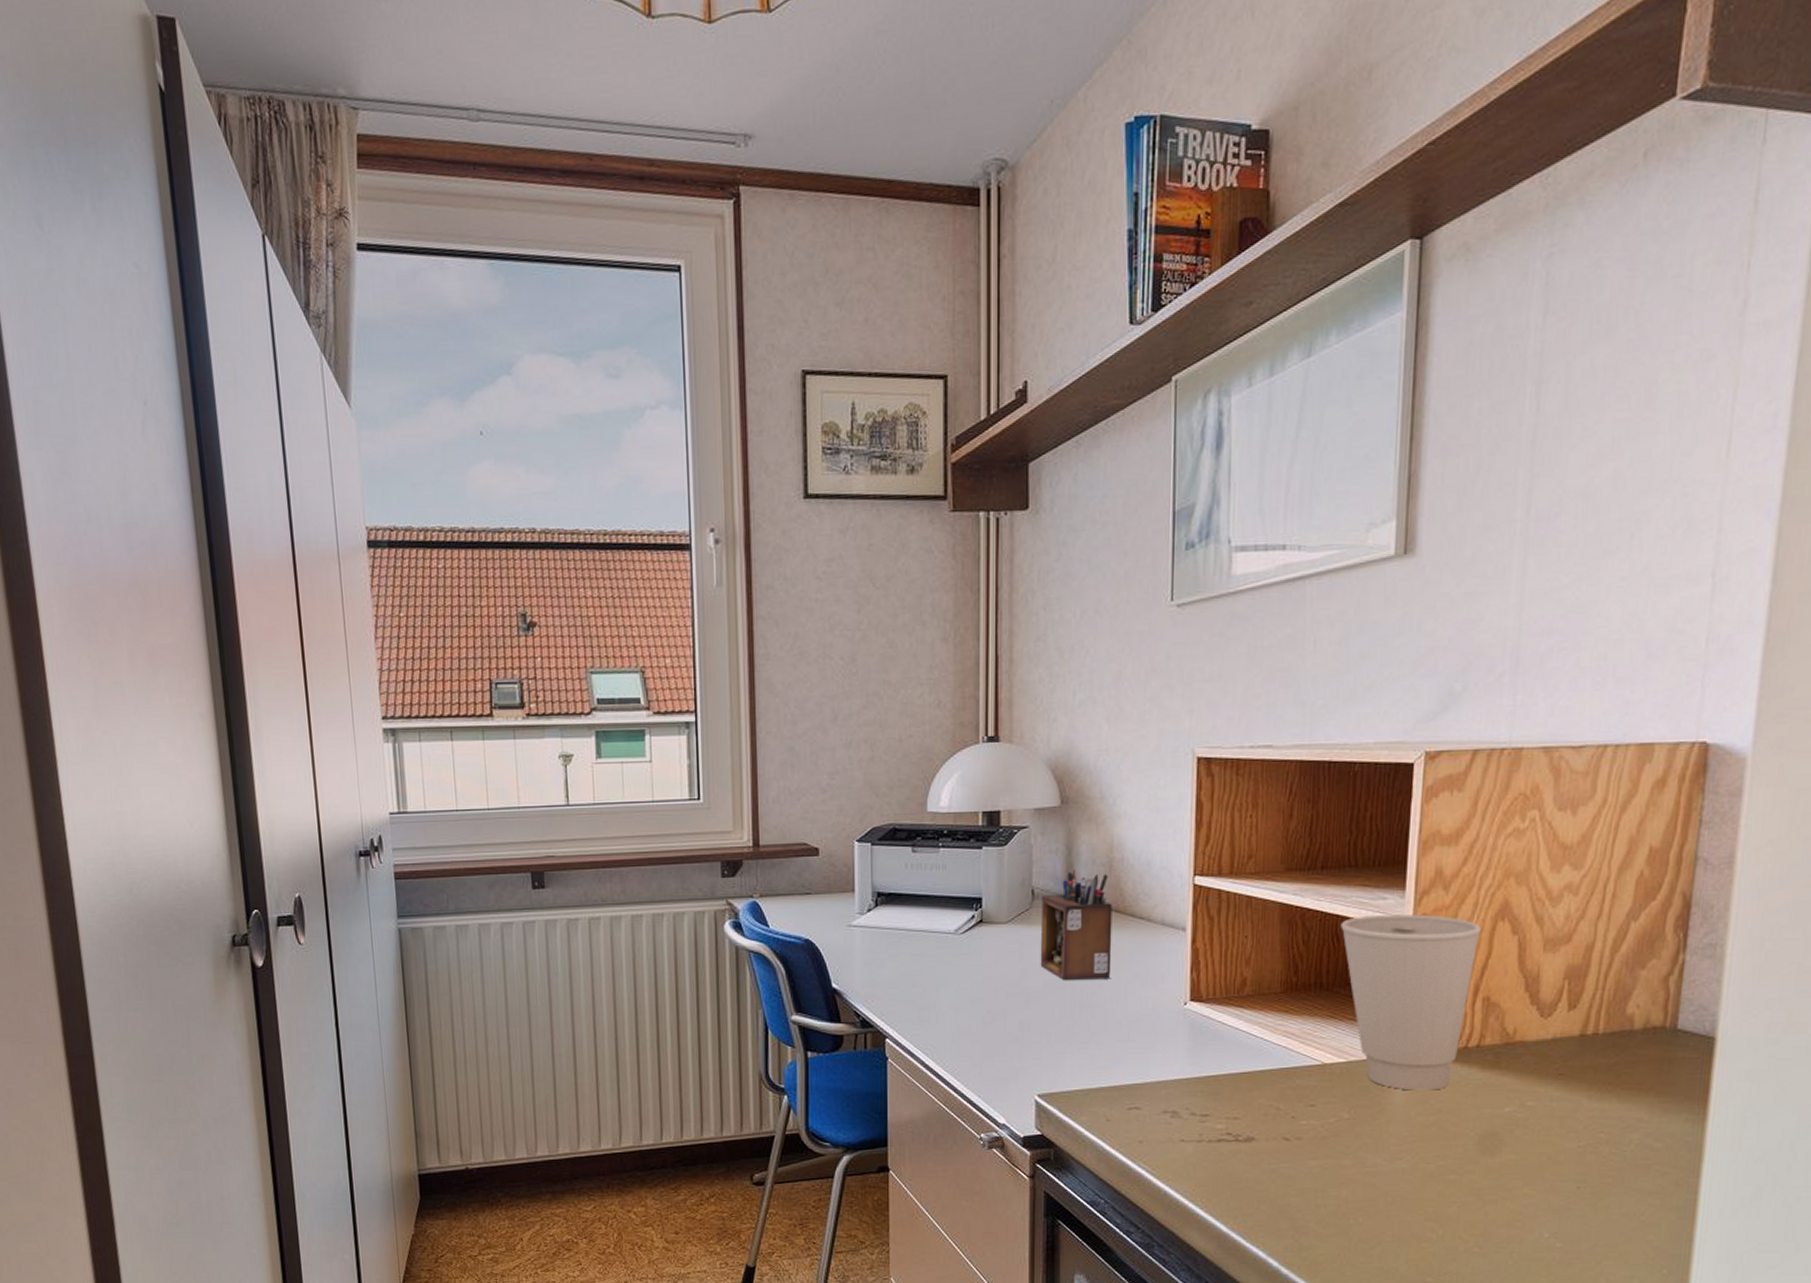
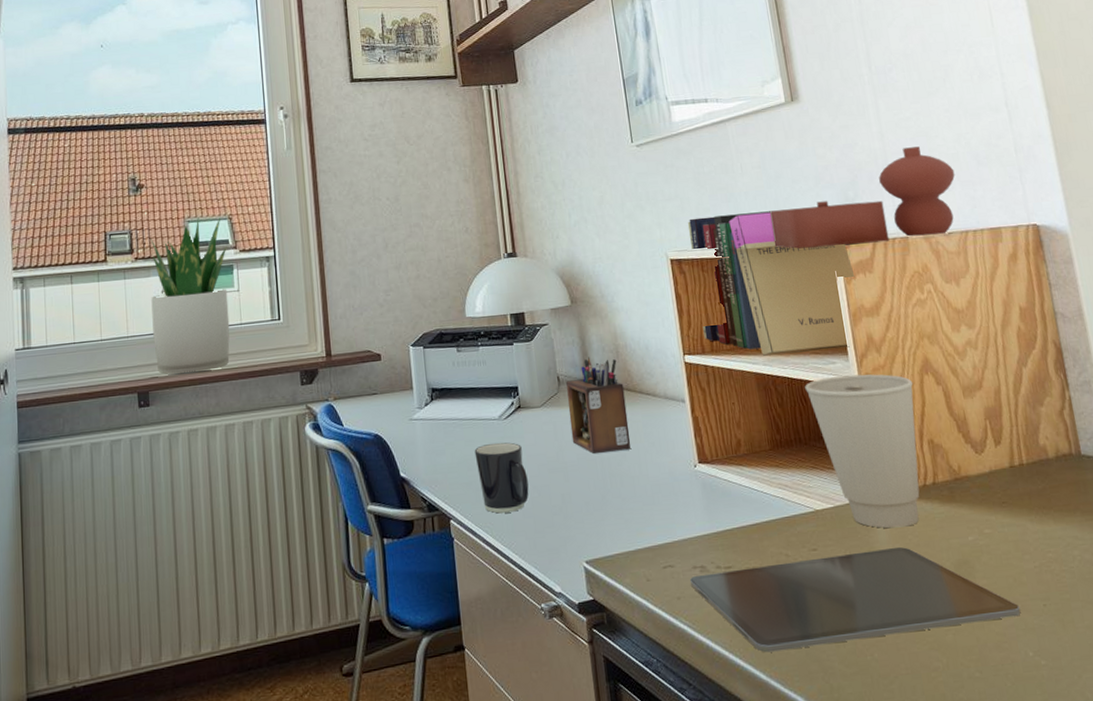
planter: none [545,668,640,855] -> present [150,216,230,375]
mug: none [921,959,981,1036] -> present [474,442,529,514]
tablet: none [1156,1111,1548,1205] -> present [689,547,1021,653]
books: none [1224,703,1438,884] -> present [687,211,855,356]
decorative vase: none [1338,627,1611,754] -> present [769,146,955,249]

